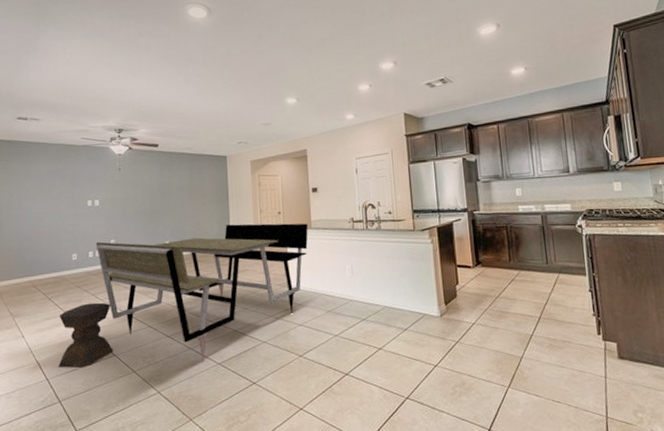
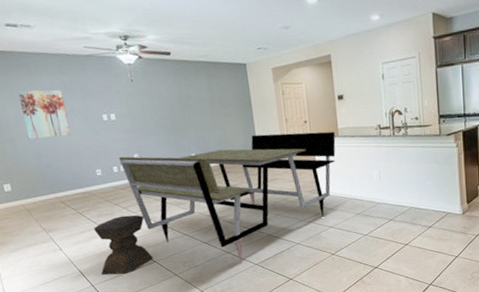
wall art: none [16,175,55,222] -> present [18,89,71,139]

